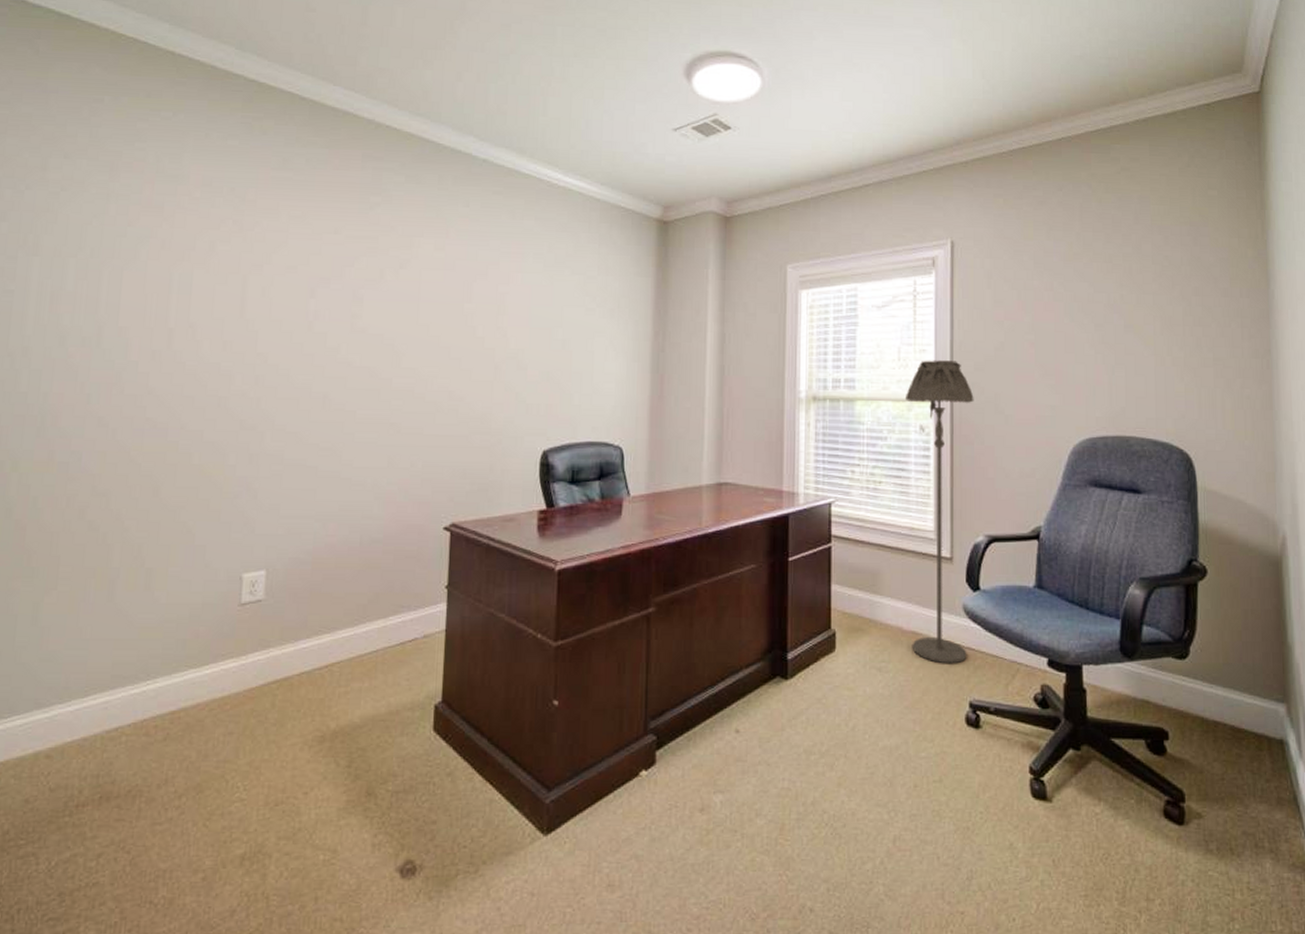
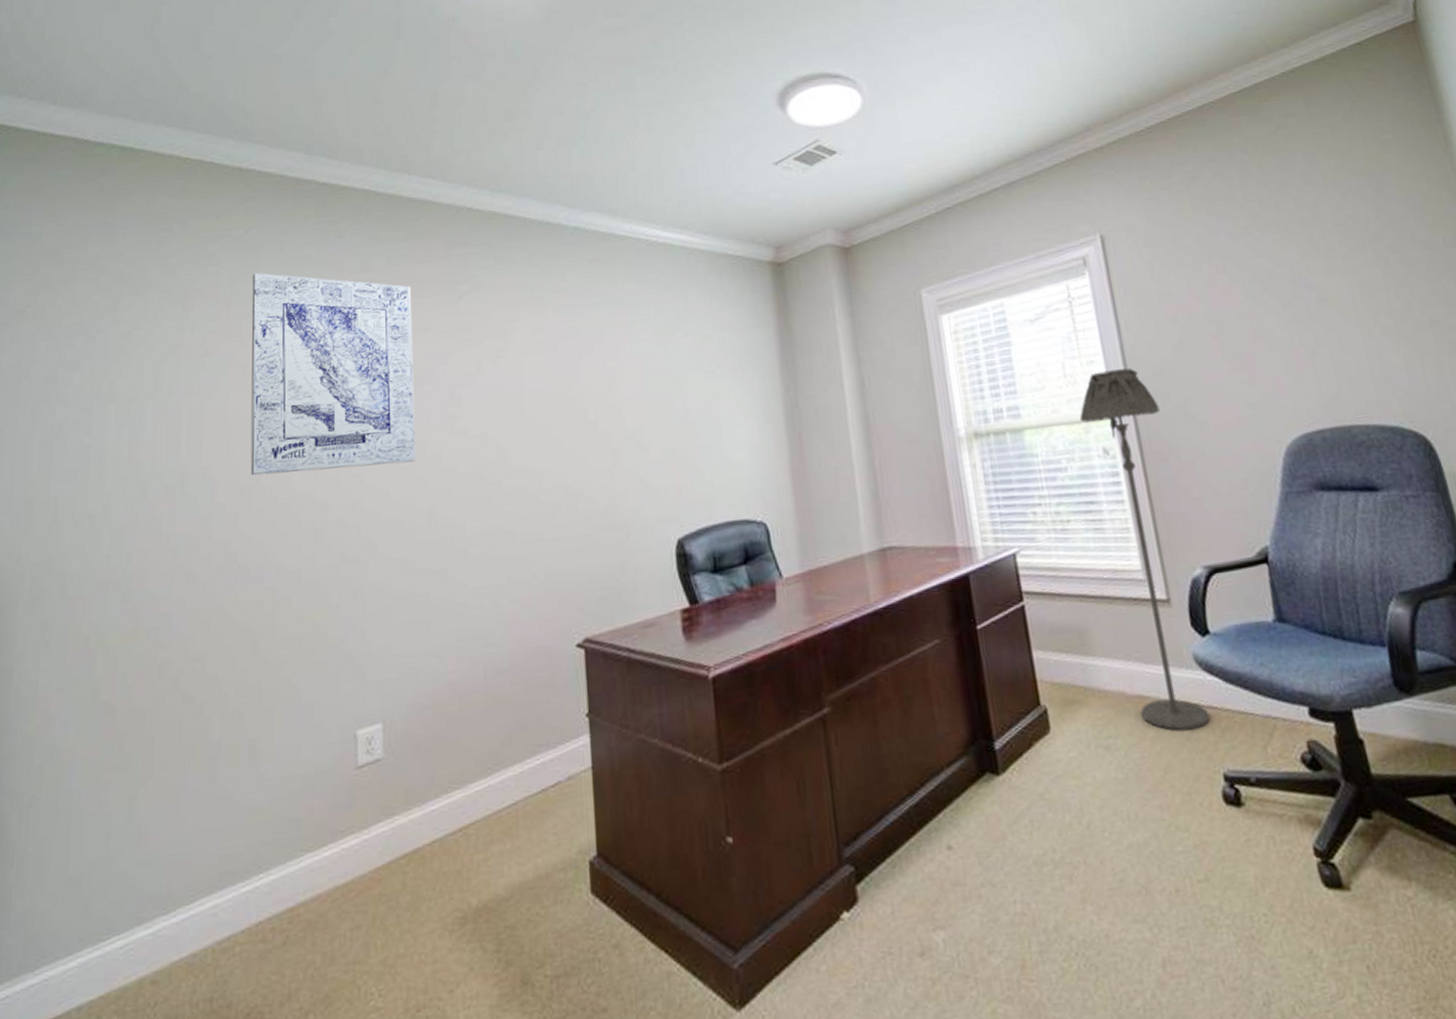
wall art: none [163,154,326,350] -> present [250,272,415,475]

